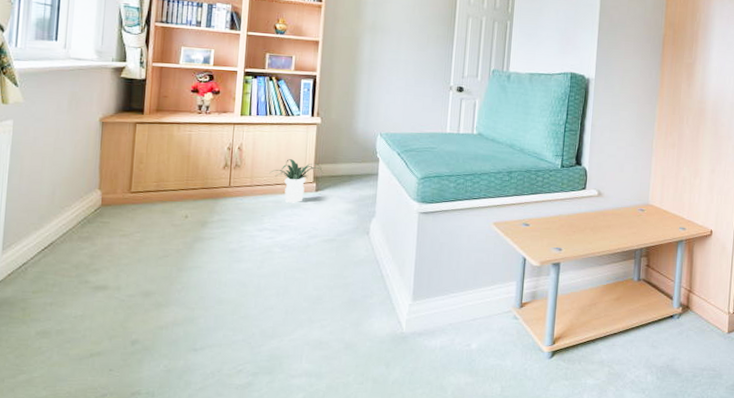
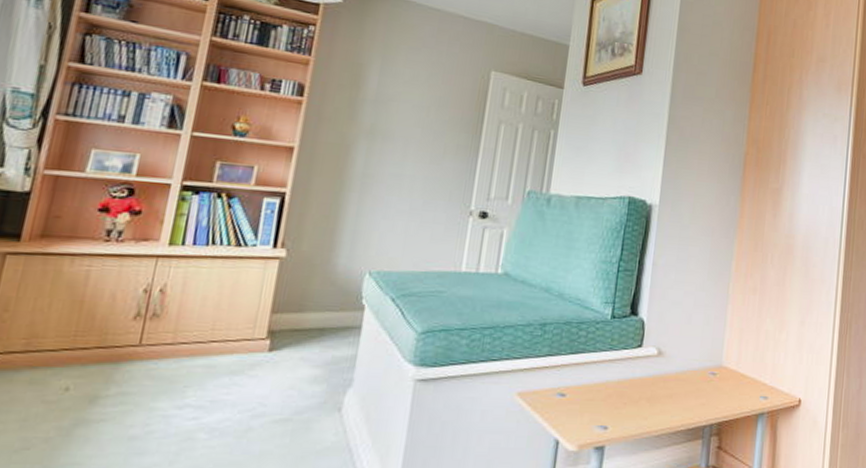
potted plant: present [269,159,323,203] -> none [202,306,282,368]

